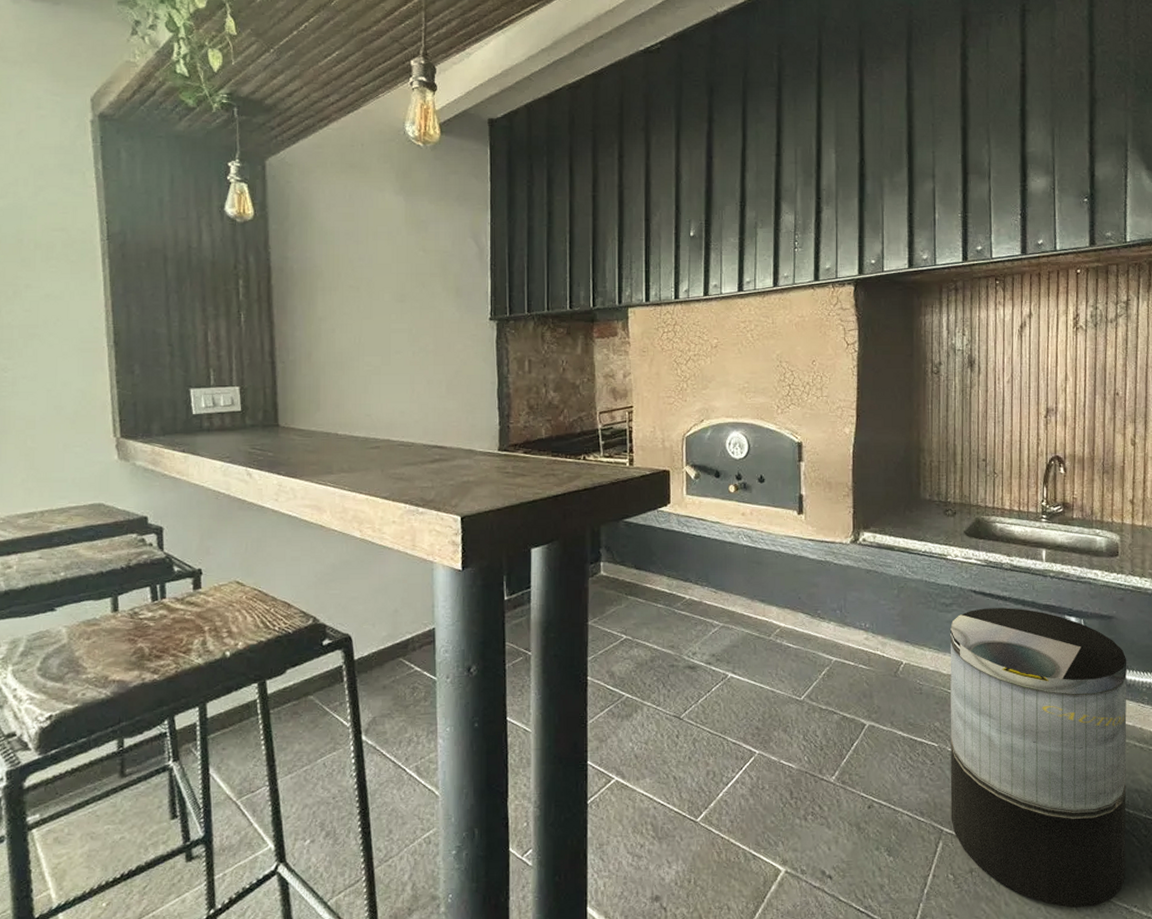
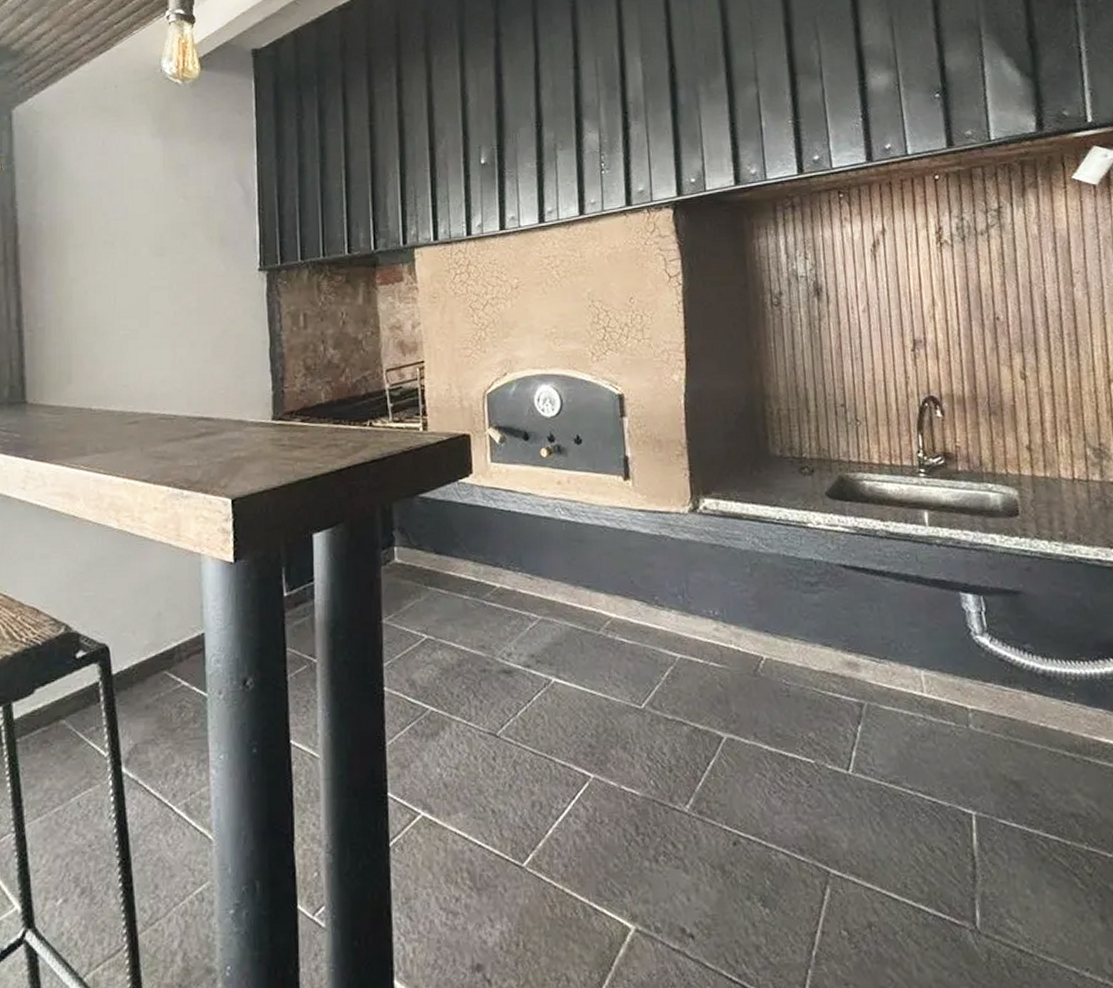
trash can: present [950,608,1127,908] -> none [818,585,1070,973]

